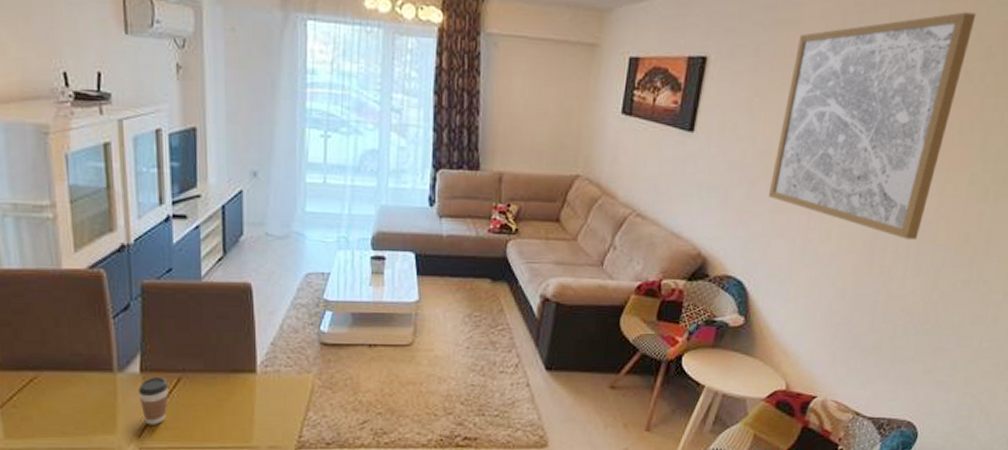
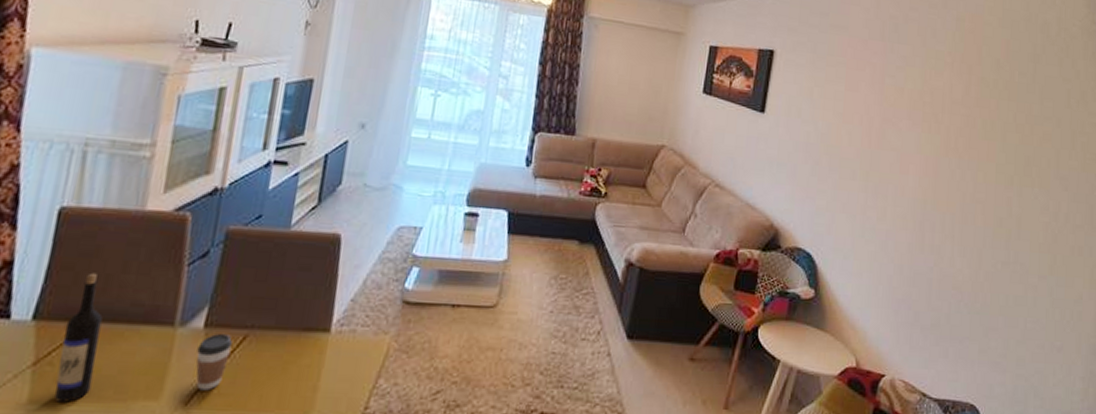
wine bottle: none [18,328,54,437] -> present [54,272,103,403]
wall art: present [769,11,976,240] -> none [831,30,984,221]

